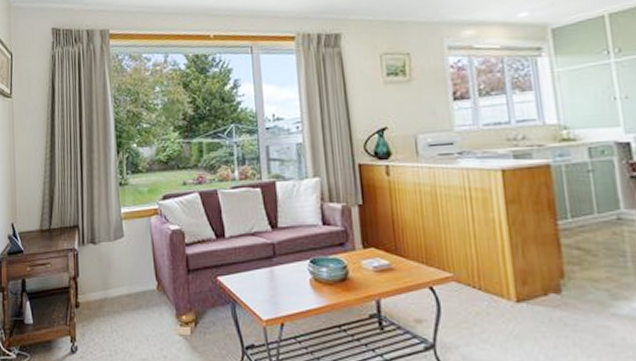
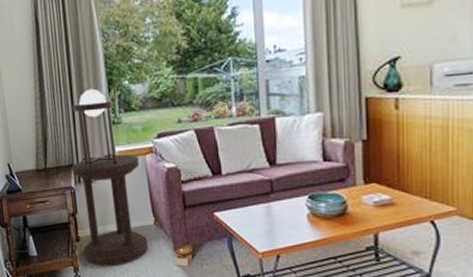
side table: none [77,215,151,336] -> present [72,154,149,266]
table lamp: none [81,149,123,231] -> present [72,87,118,170]

